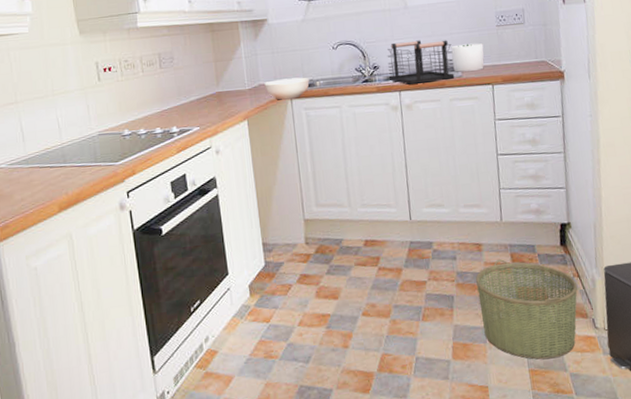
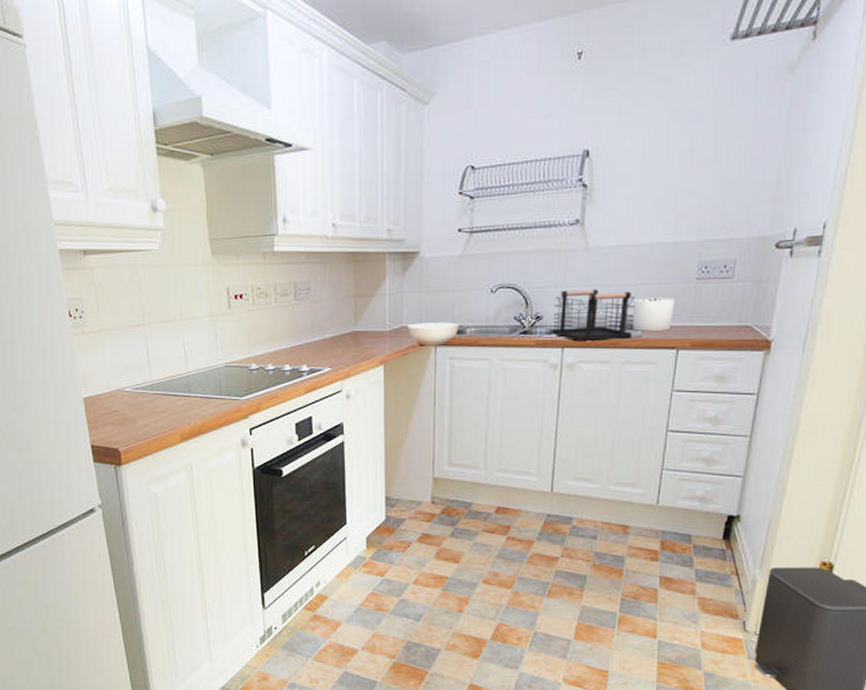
basket: present [475,259,578,360] -> none [614,545,734,655]

